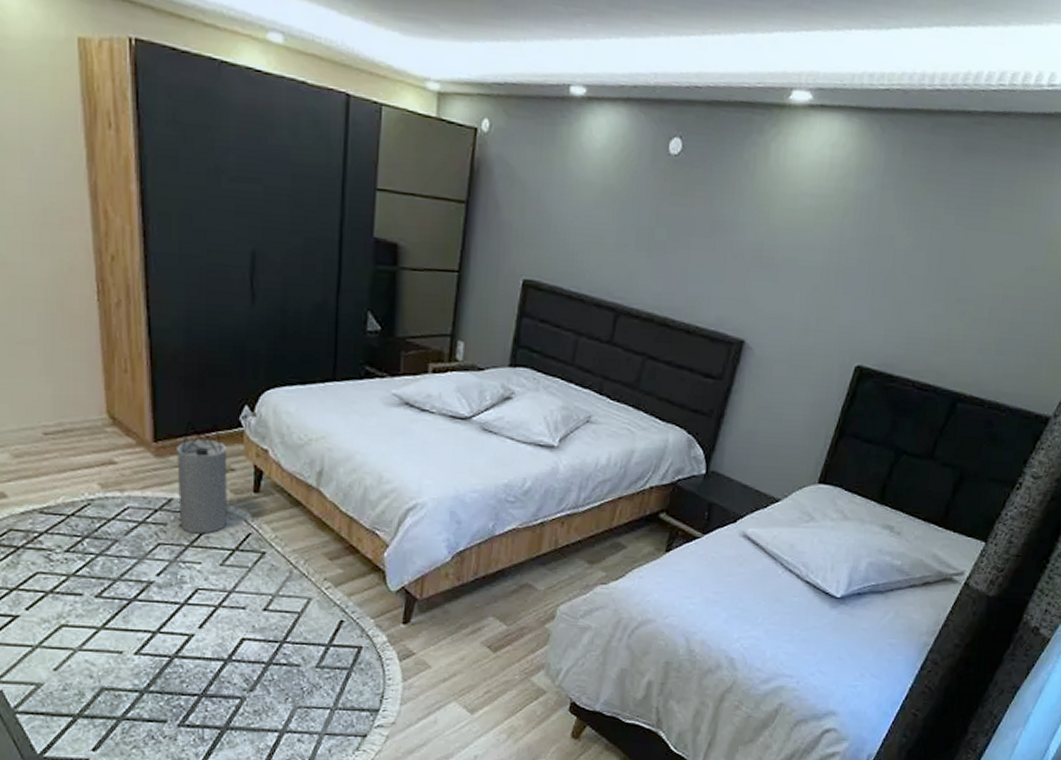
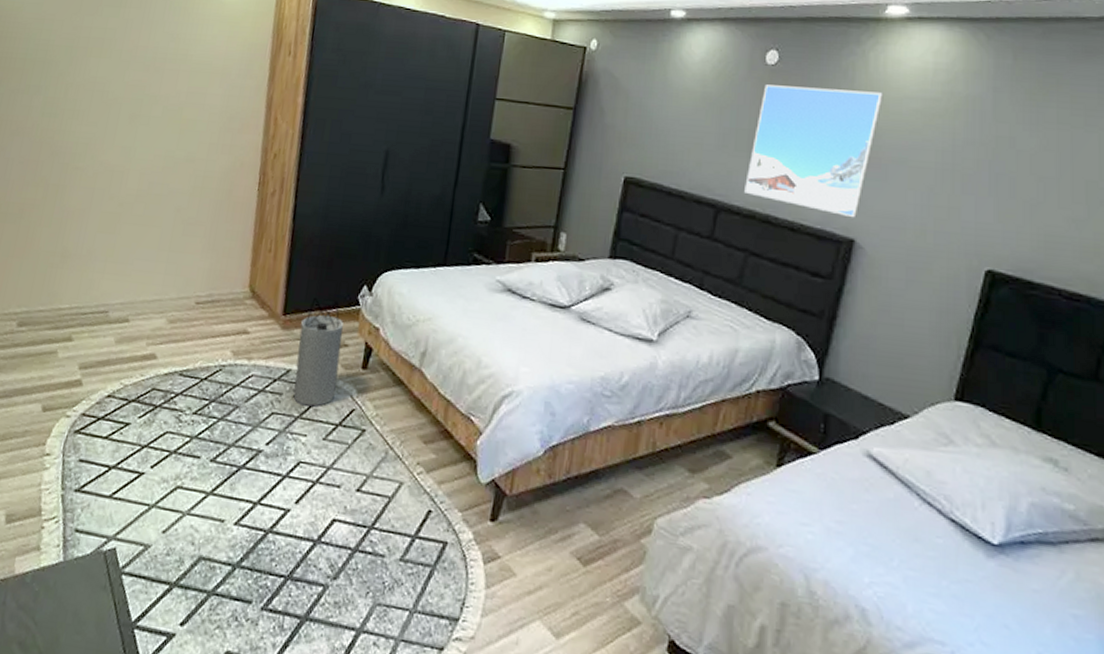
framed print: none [644,177,781,319] -> present [744,84,883,218]

